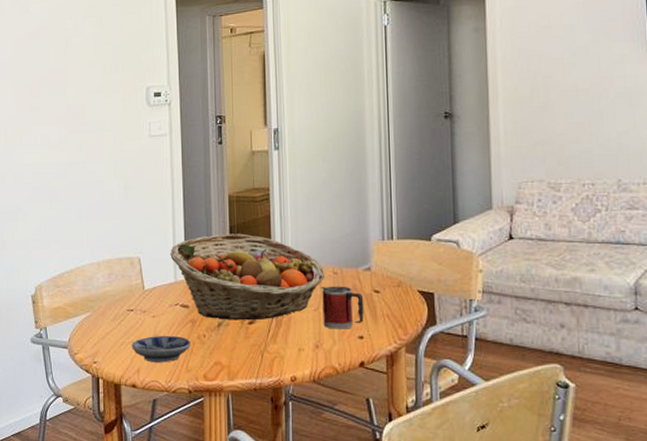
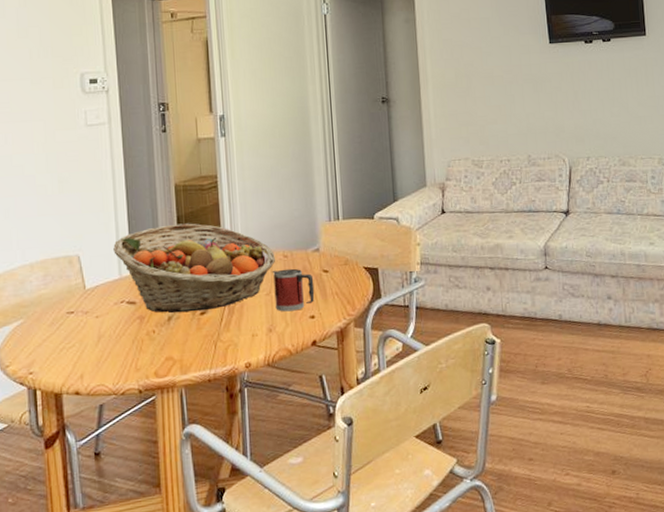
bowl: present [131,336,192,363] -> none [72,335,140,366]

